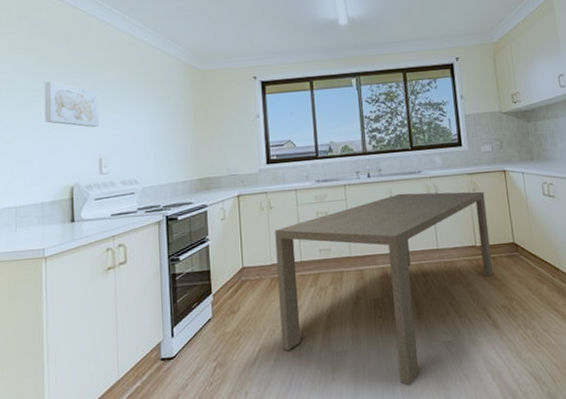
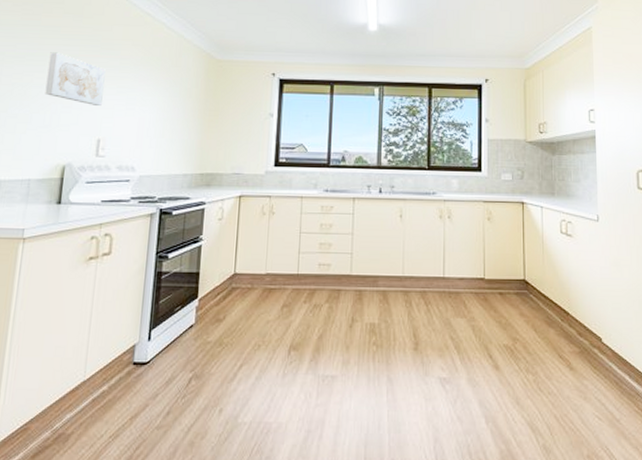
dining table: present [275,191,493,386] -> none [266,214,500,422]

